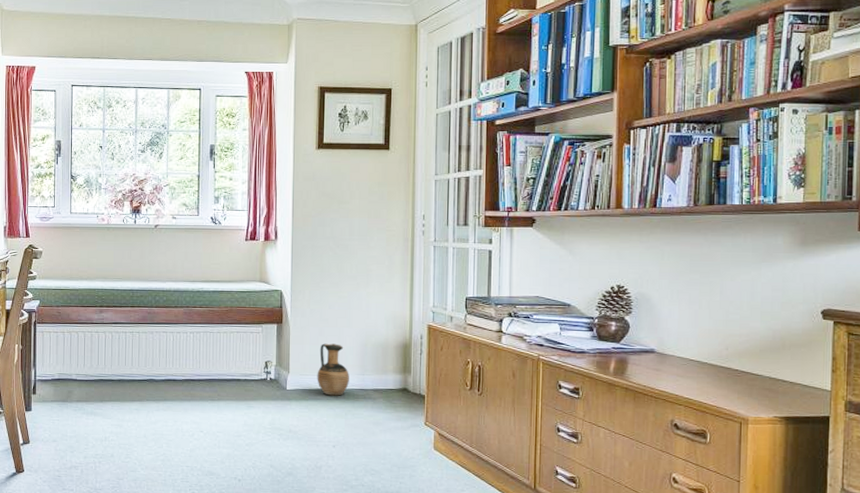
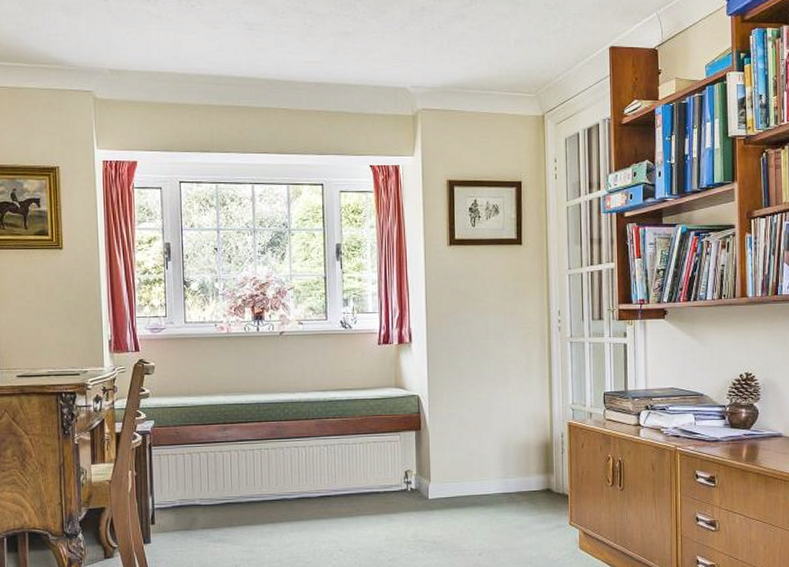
ceramic jug: present [317,343,349,396] -> none [459,447,492,502]

